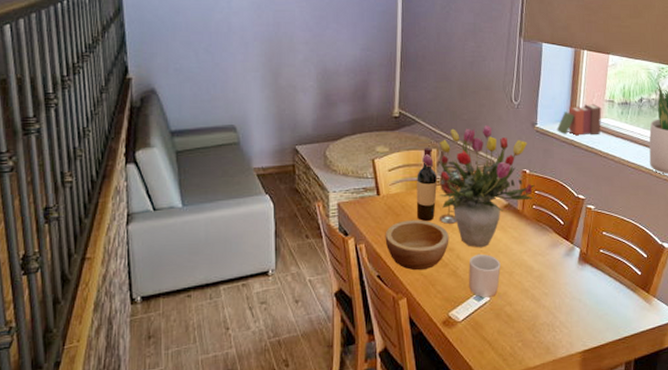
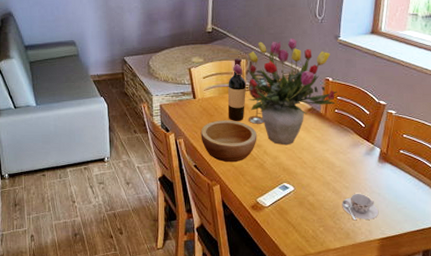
mug: present [469,253,501,298] -> none [275,150,304,188]
teacup: none [541,301,580,332] -> present [342,194,379,221]
books: present [556,103,602,135] -> none [359,17,405,46]

